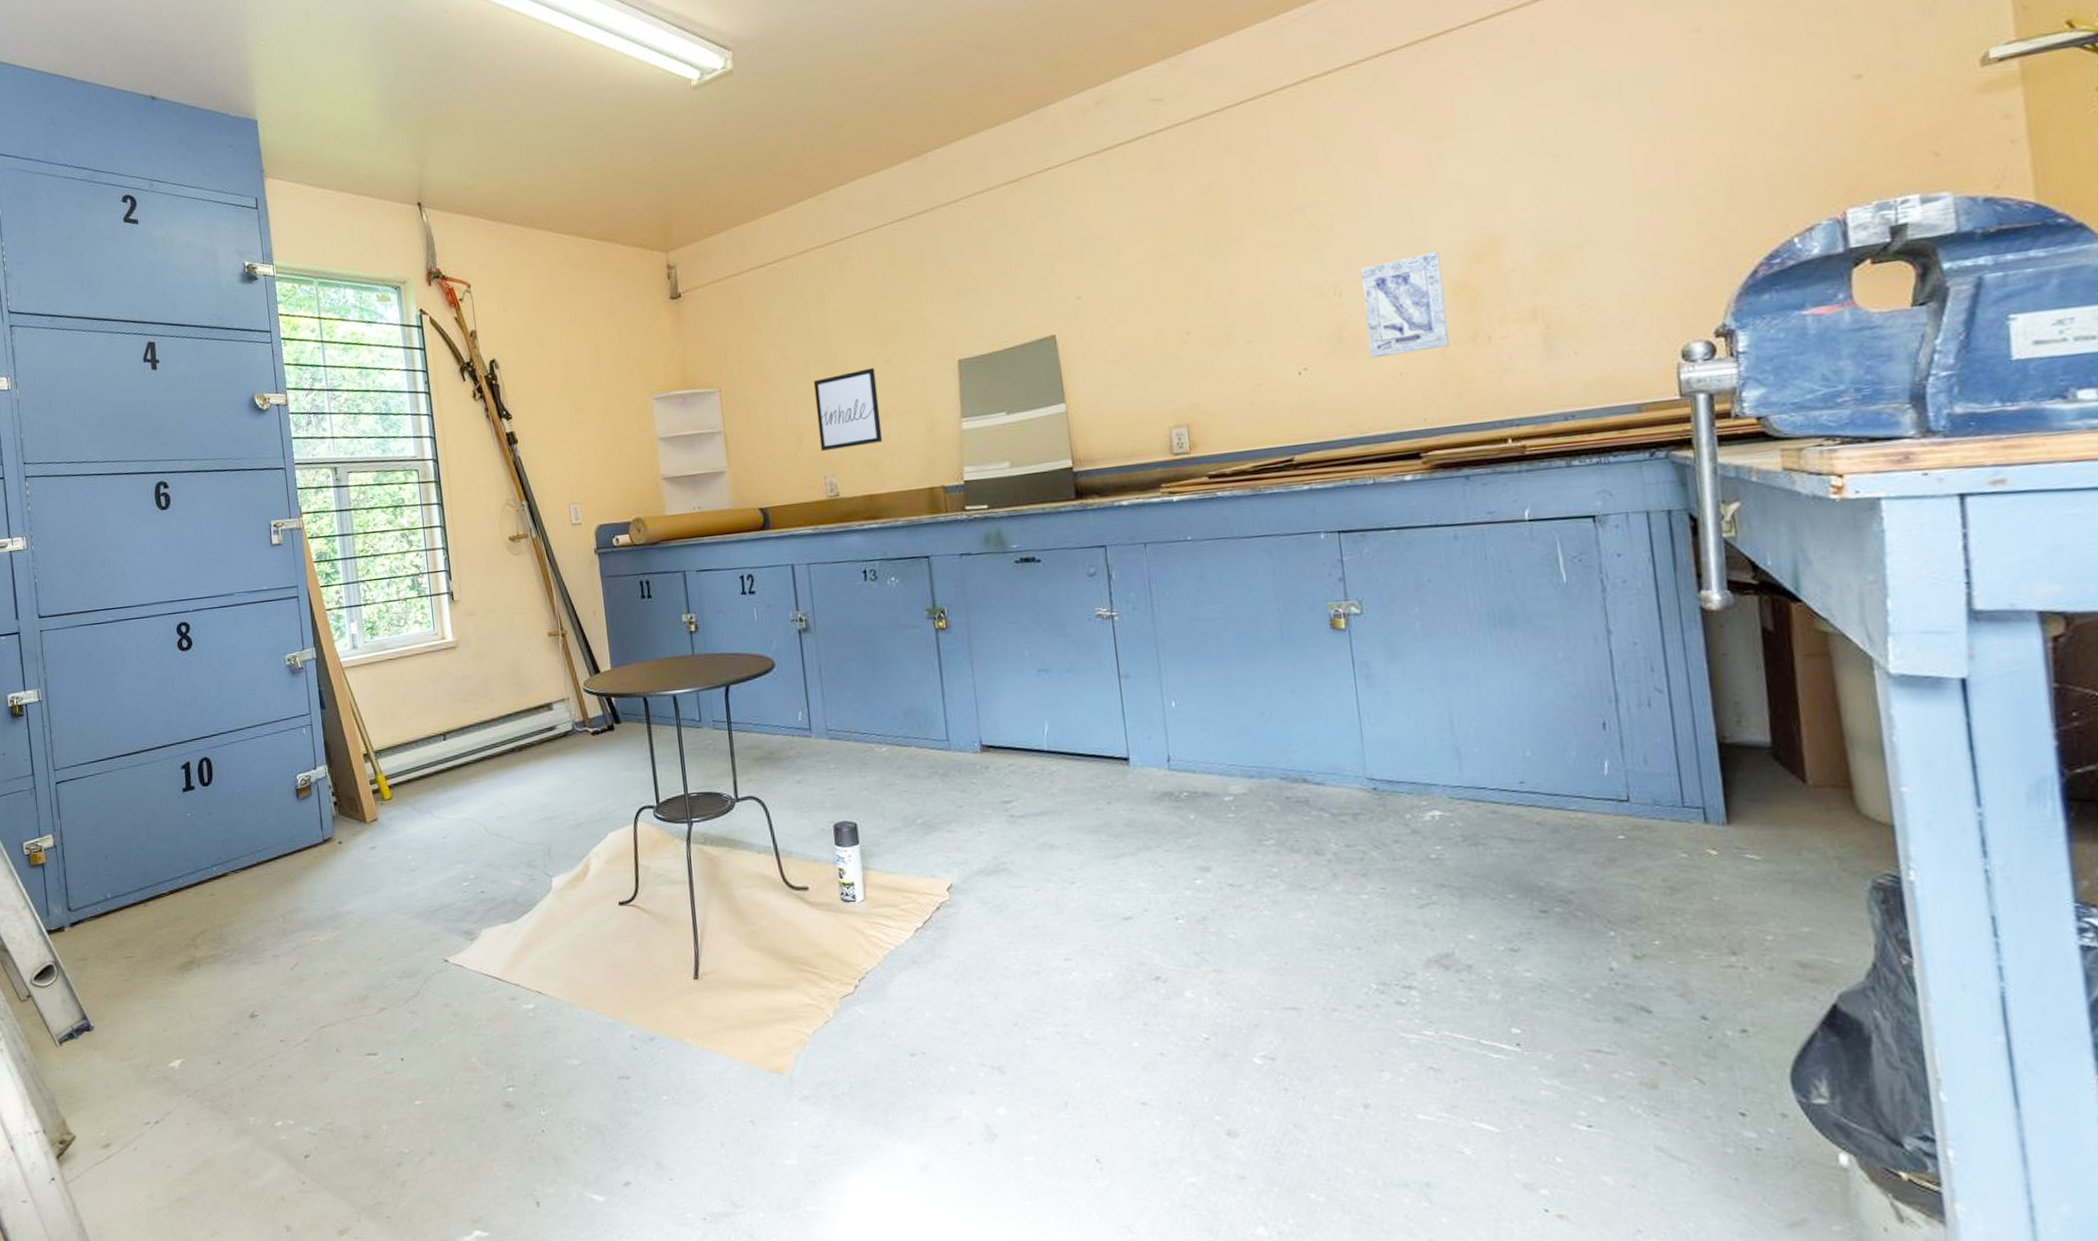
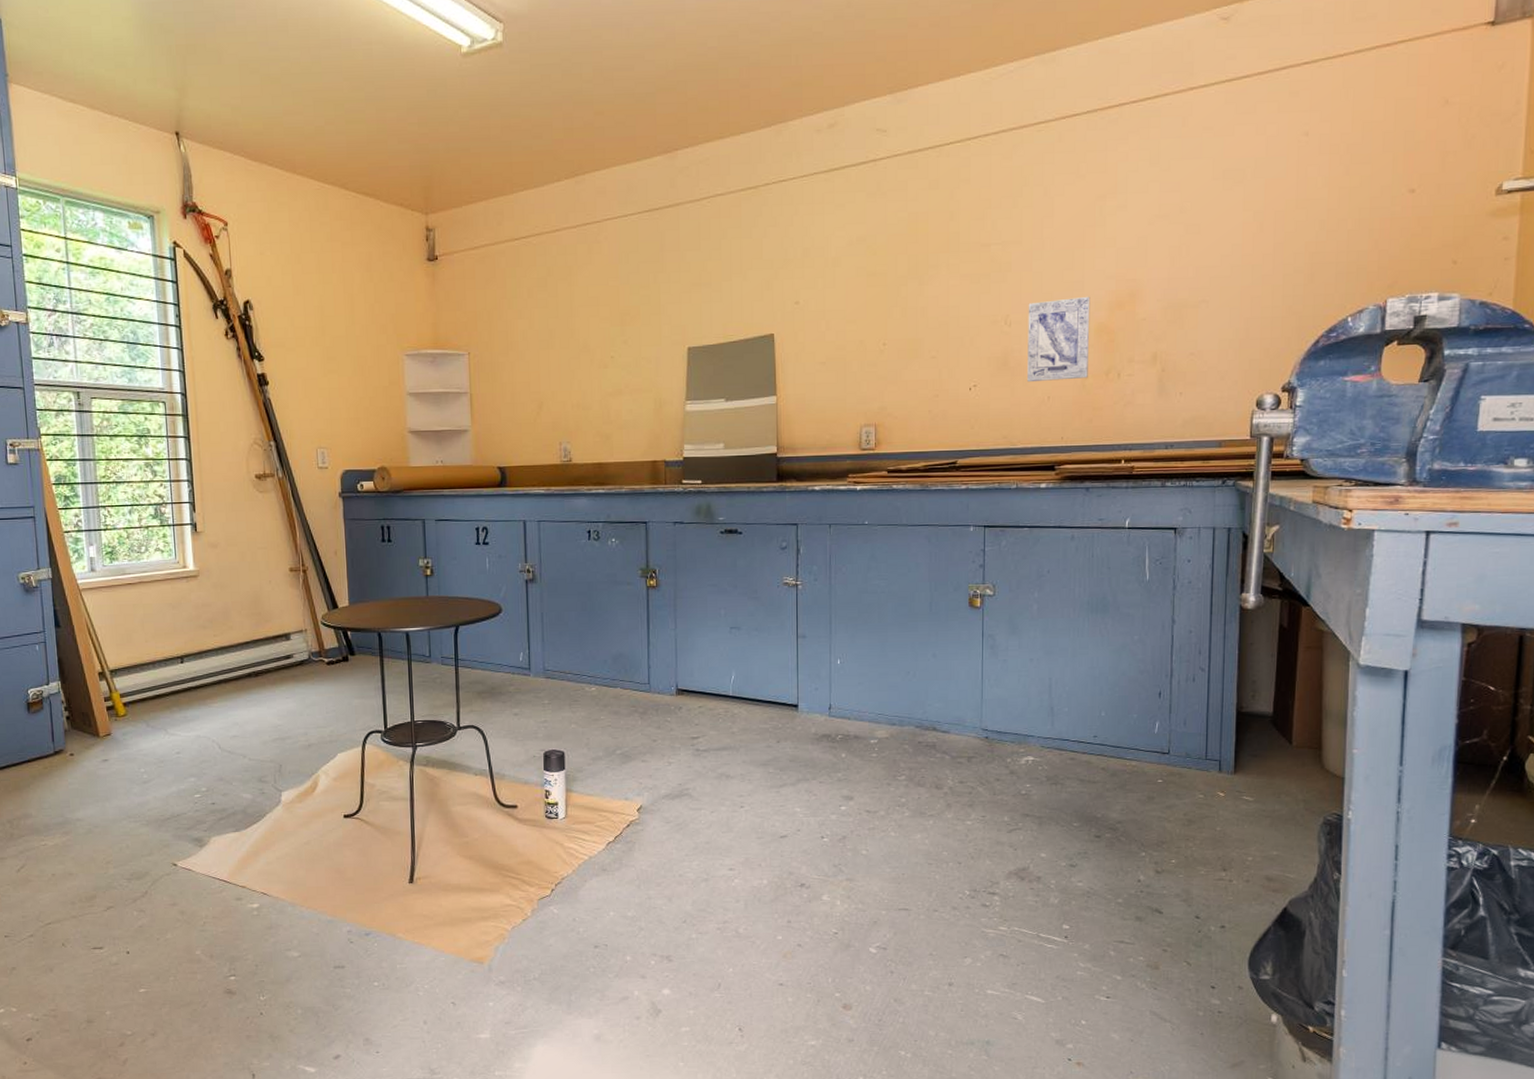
wall art: present [813,367,883,452] -> none [556,346,615,420]

